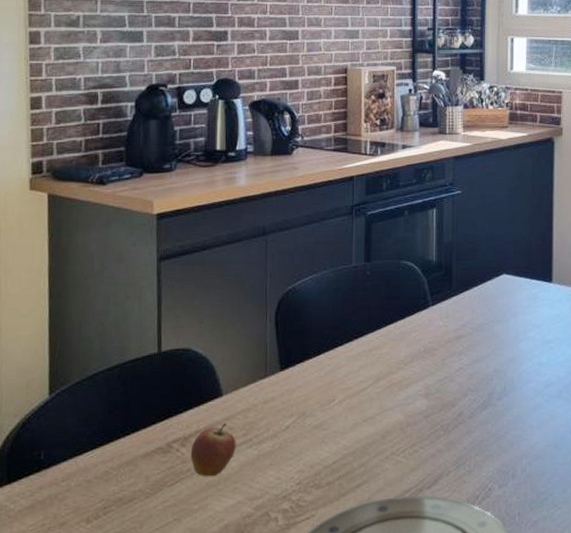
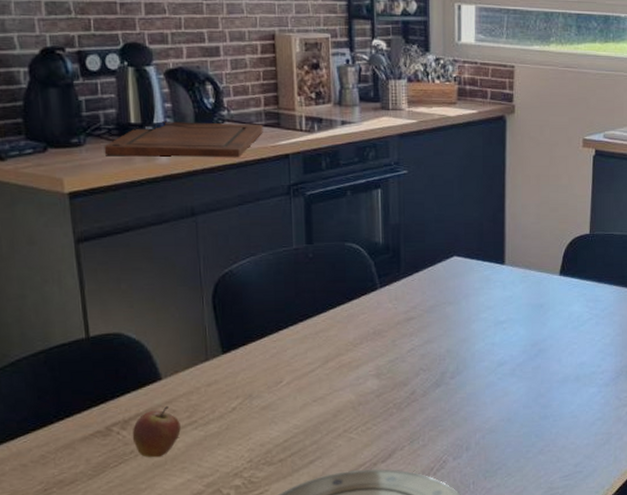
cutting board: none [191,148,332,181] -> present [104,121,263,158]

